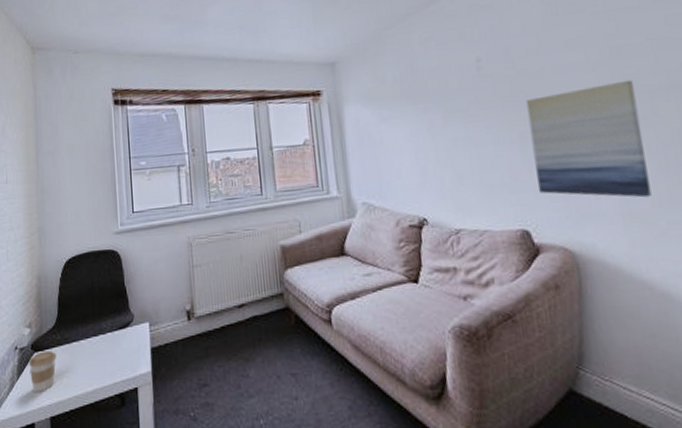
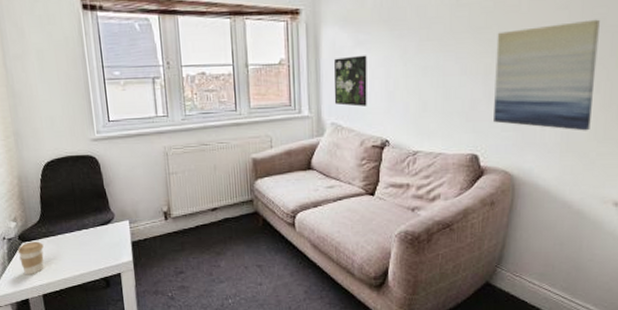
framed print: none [360,130,399,184] -> present [334,55,367,107]

